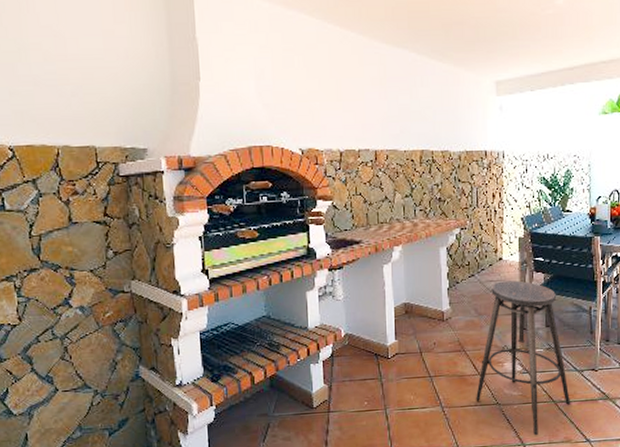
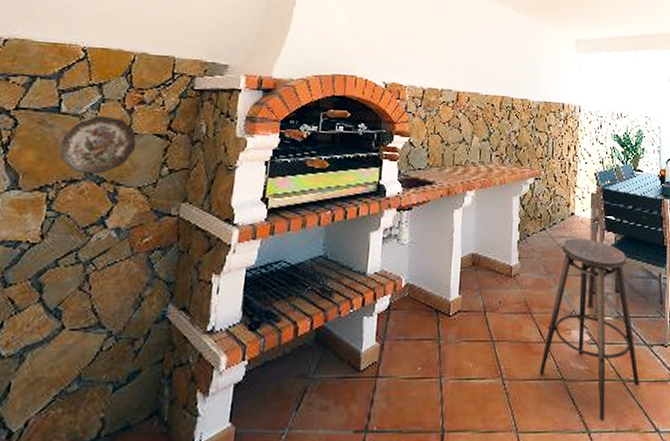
decorative plate: none [13,209,80,262] -> present [60,115,137,174]

